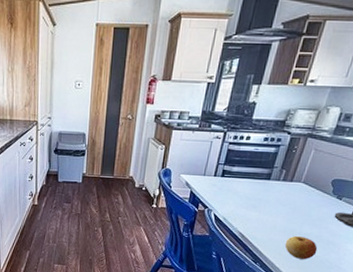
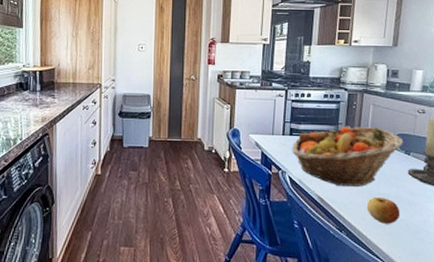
fruit basket: none [221,170,339,226] -> present [292,127,404,187]

